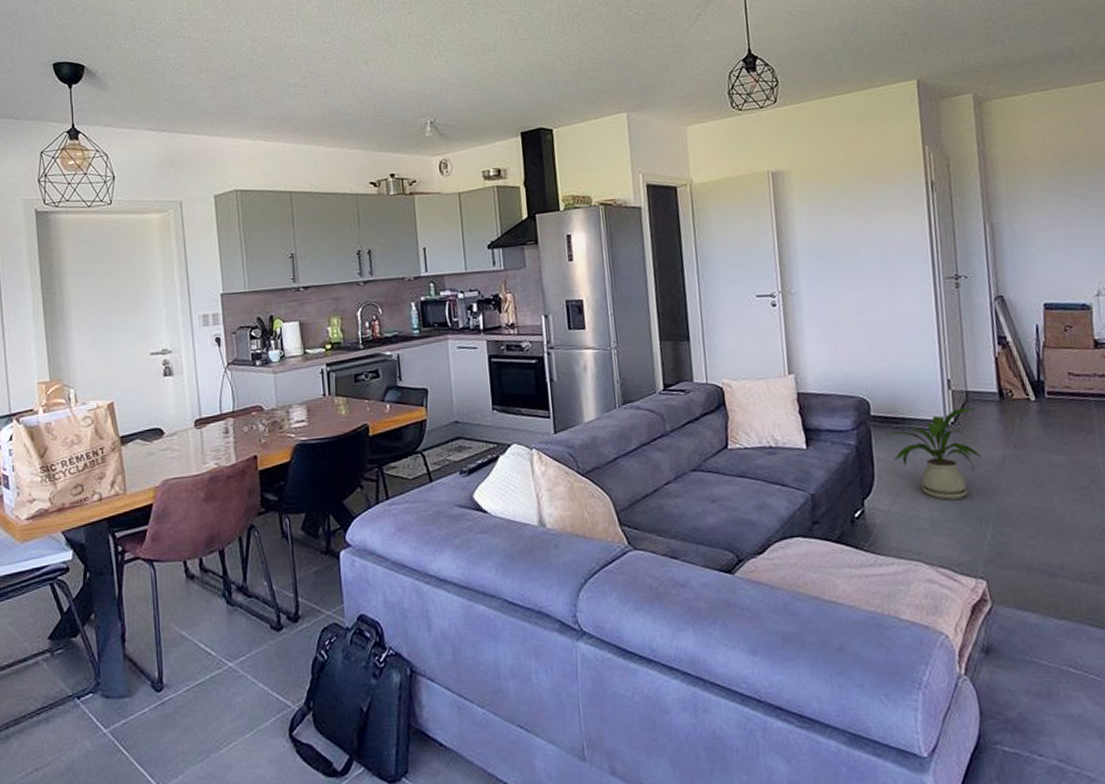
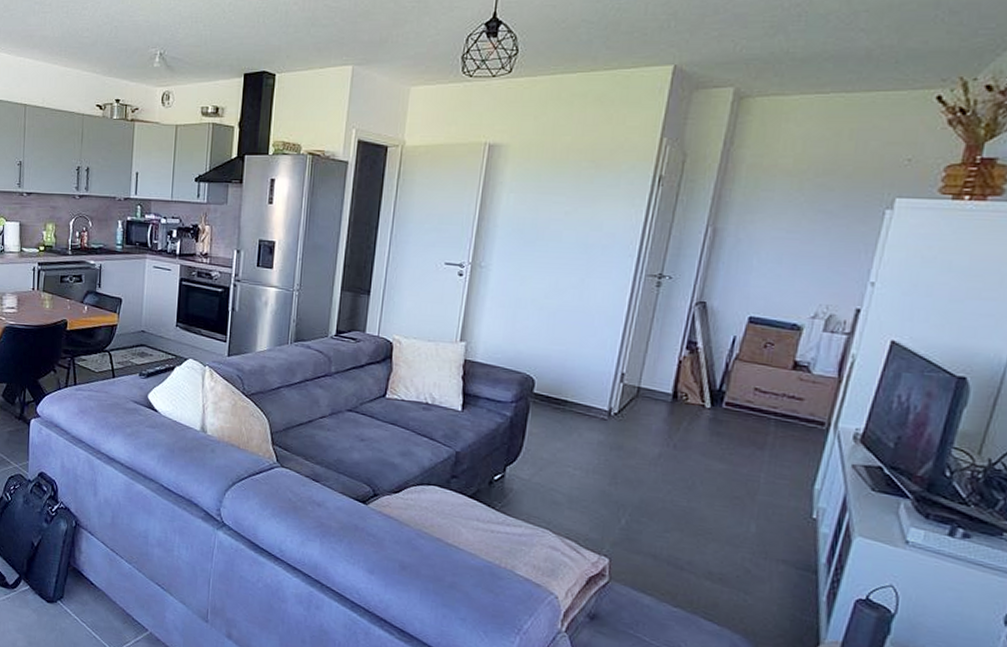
house plant: present [886,407,981,500] -> none [544,401,644,483]

